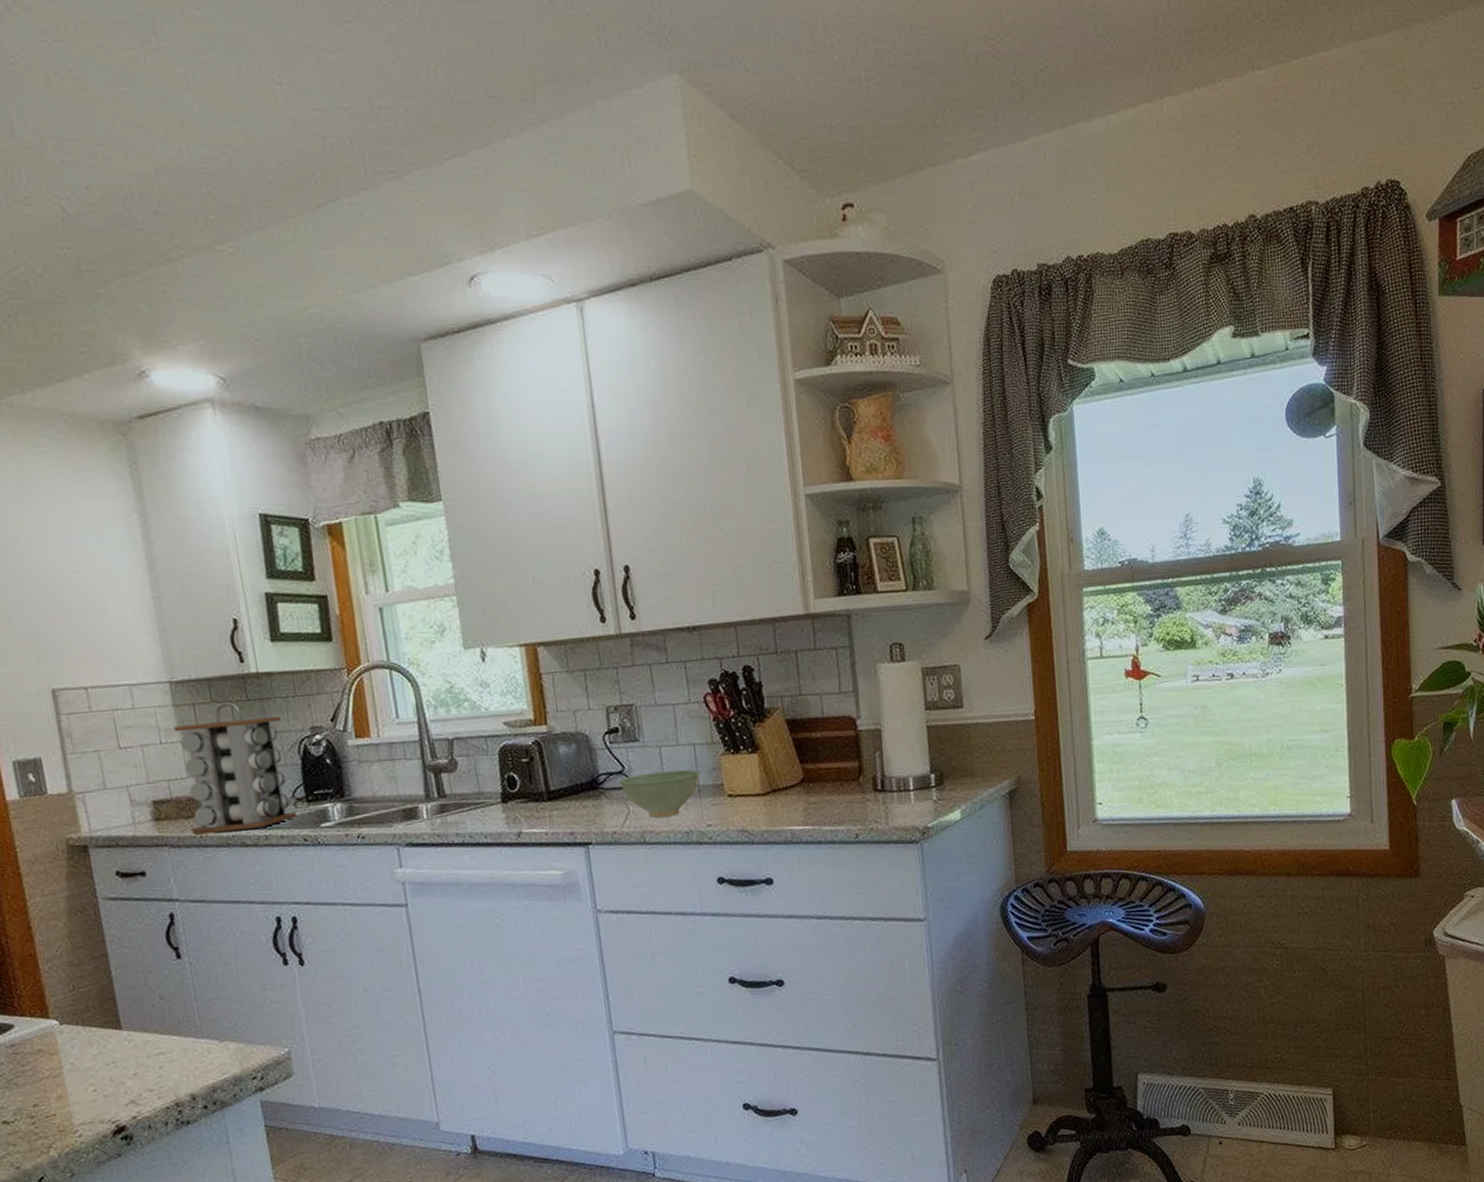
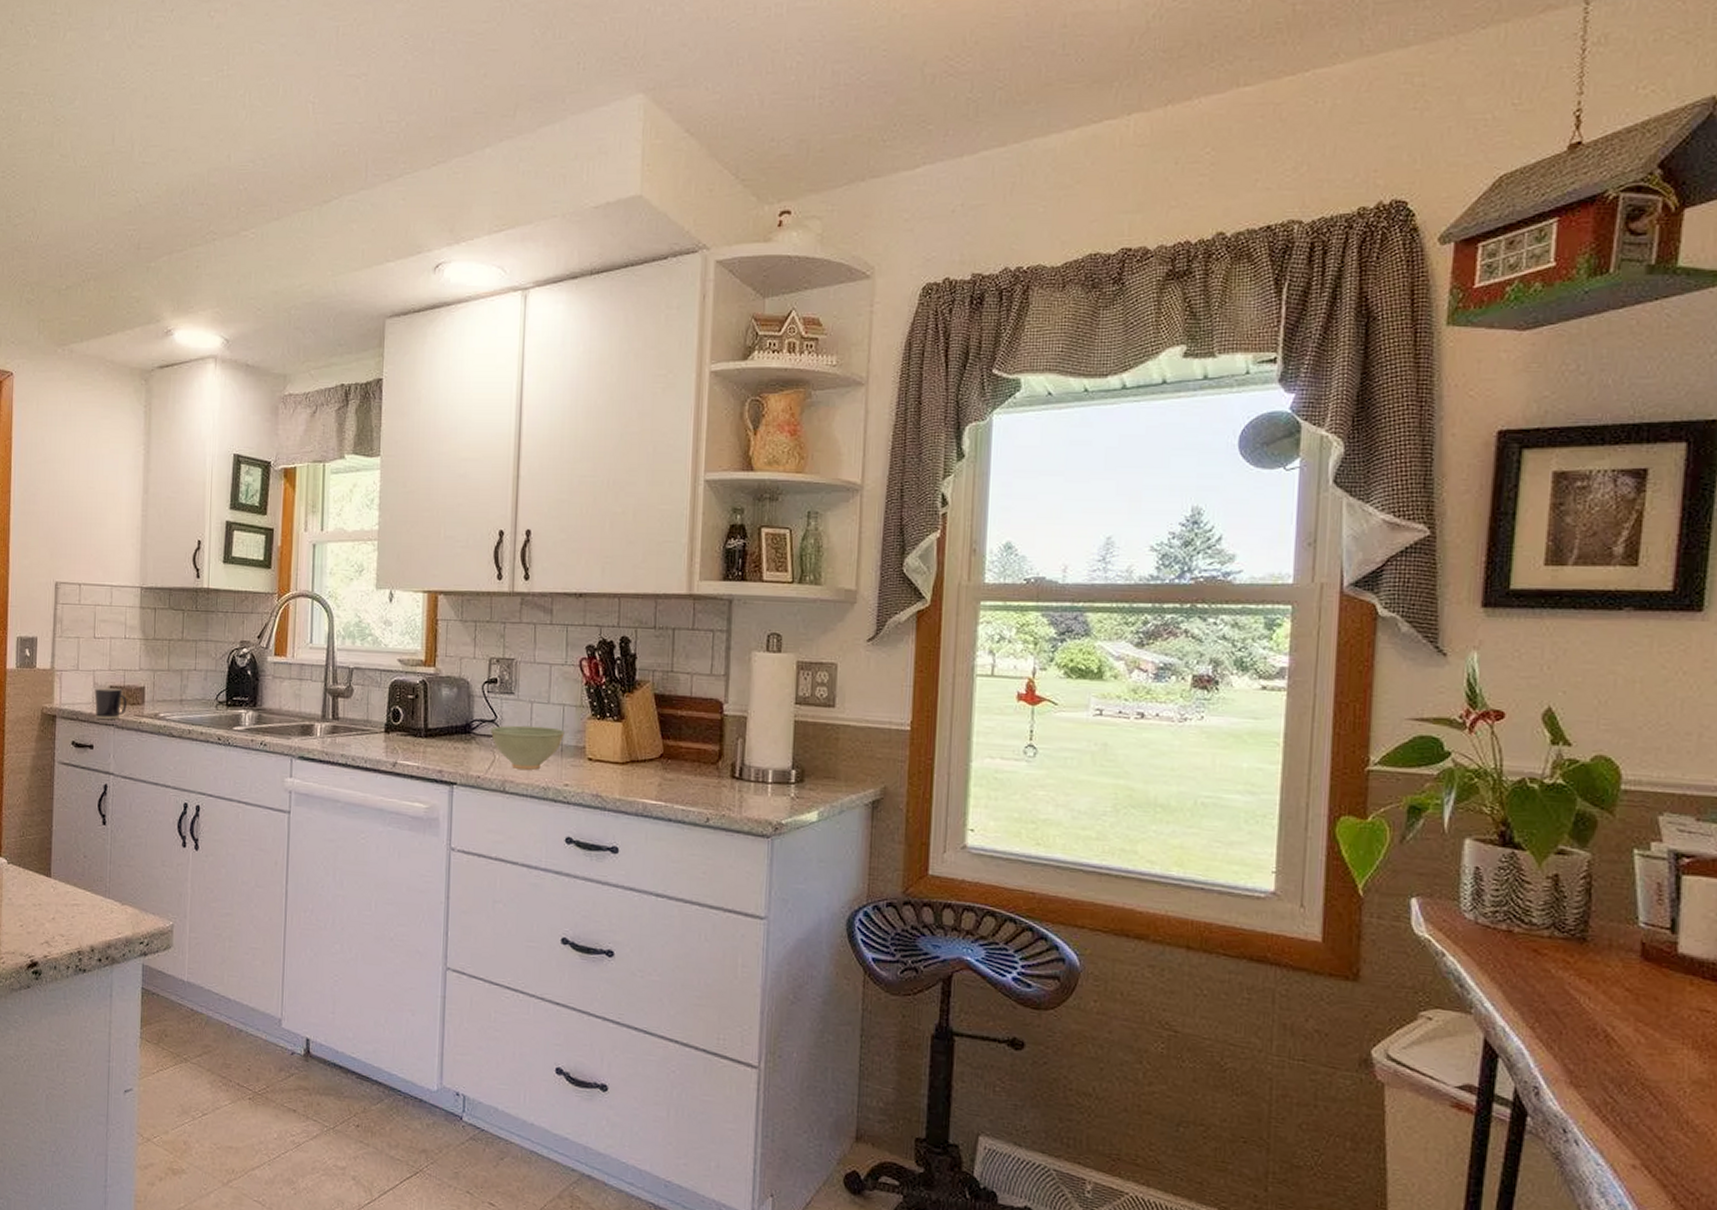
mug: none [133,801,181,842] -> present [94,687,127,720]
spice rack: present [173,701,298,834] -> none [135,609,219,724]

